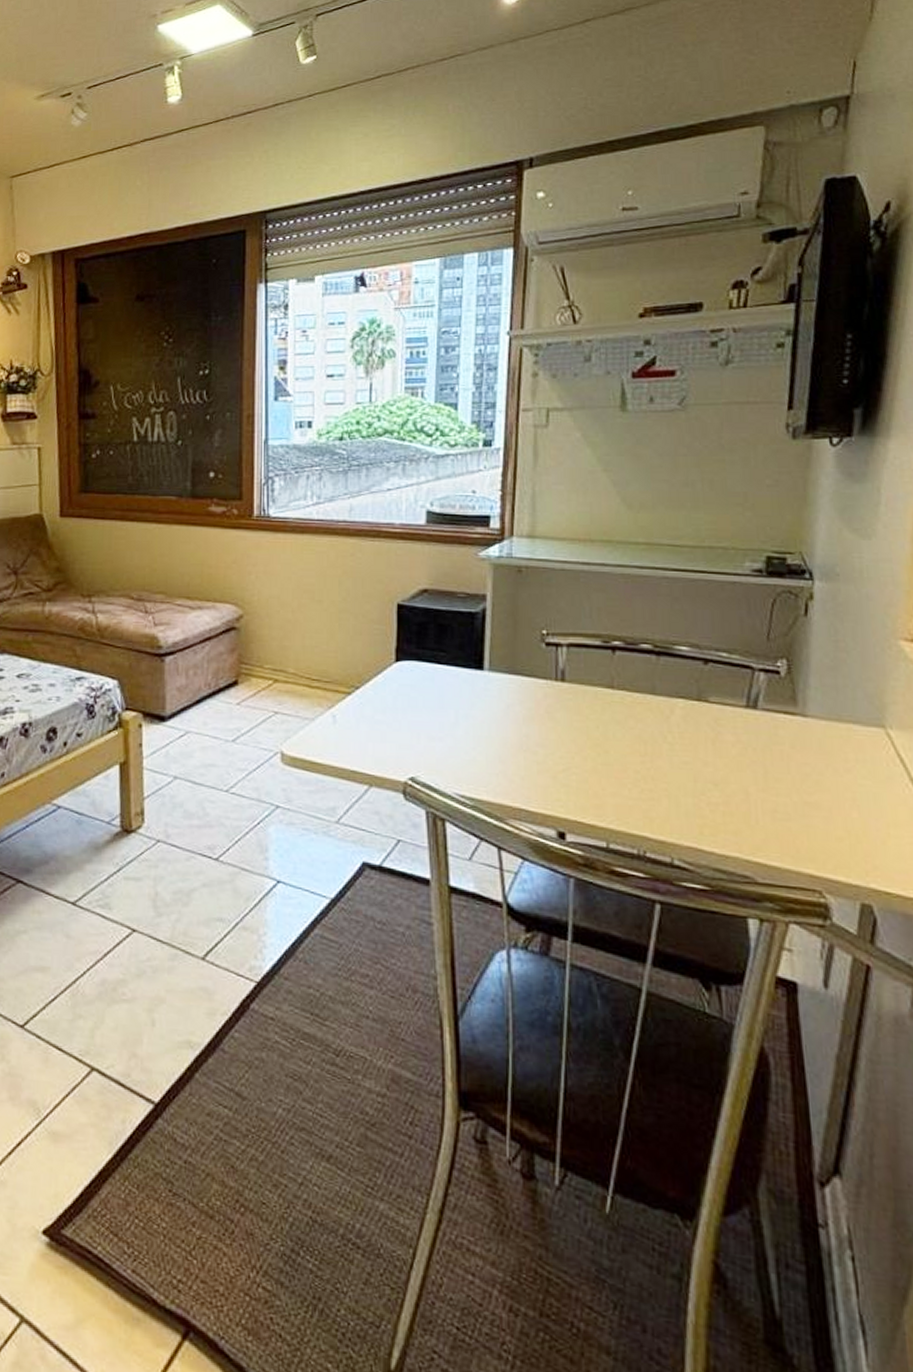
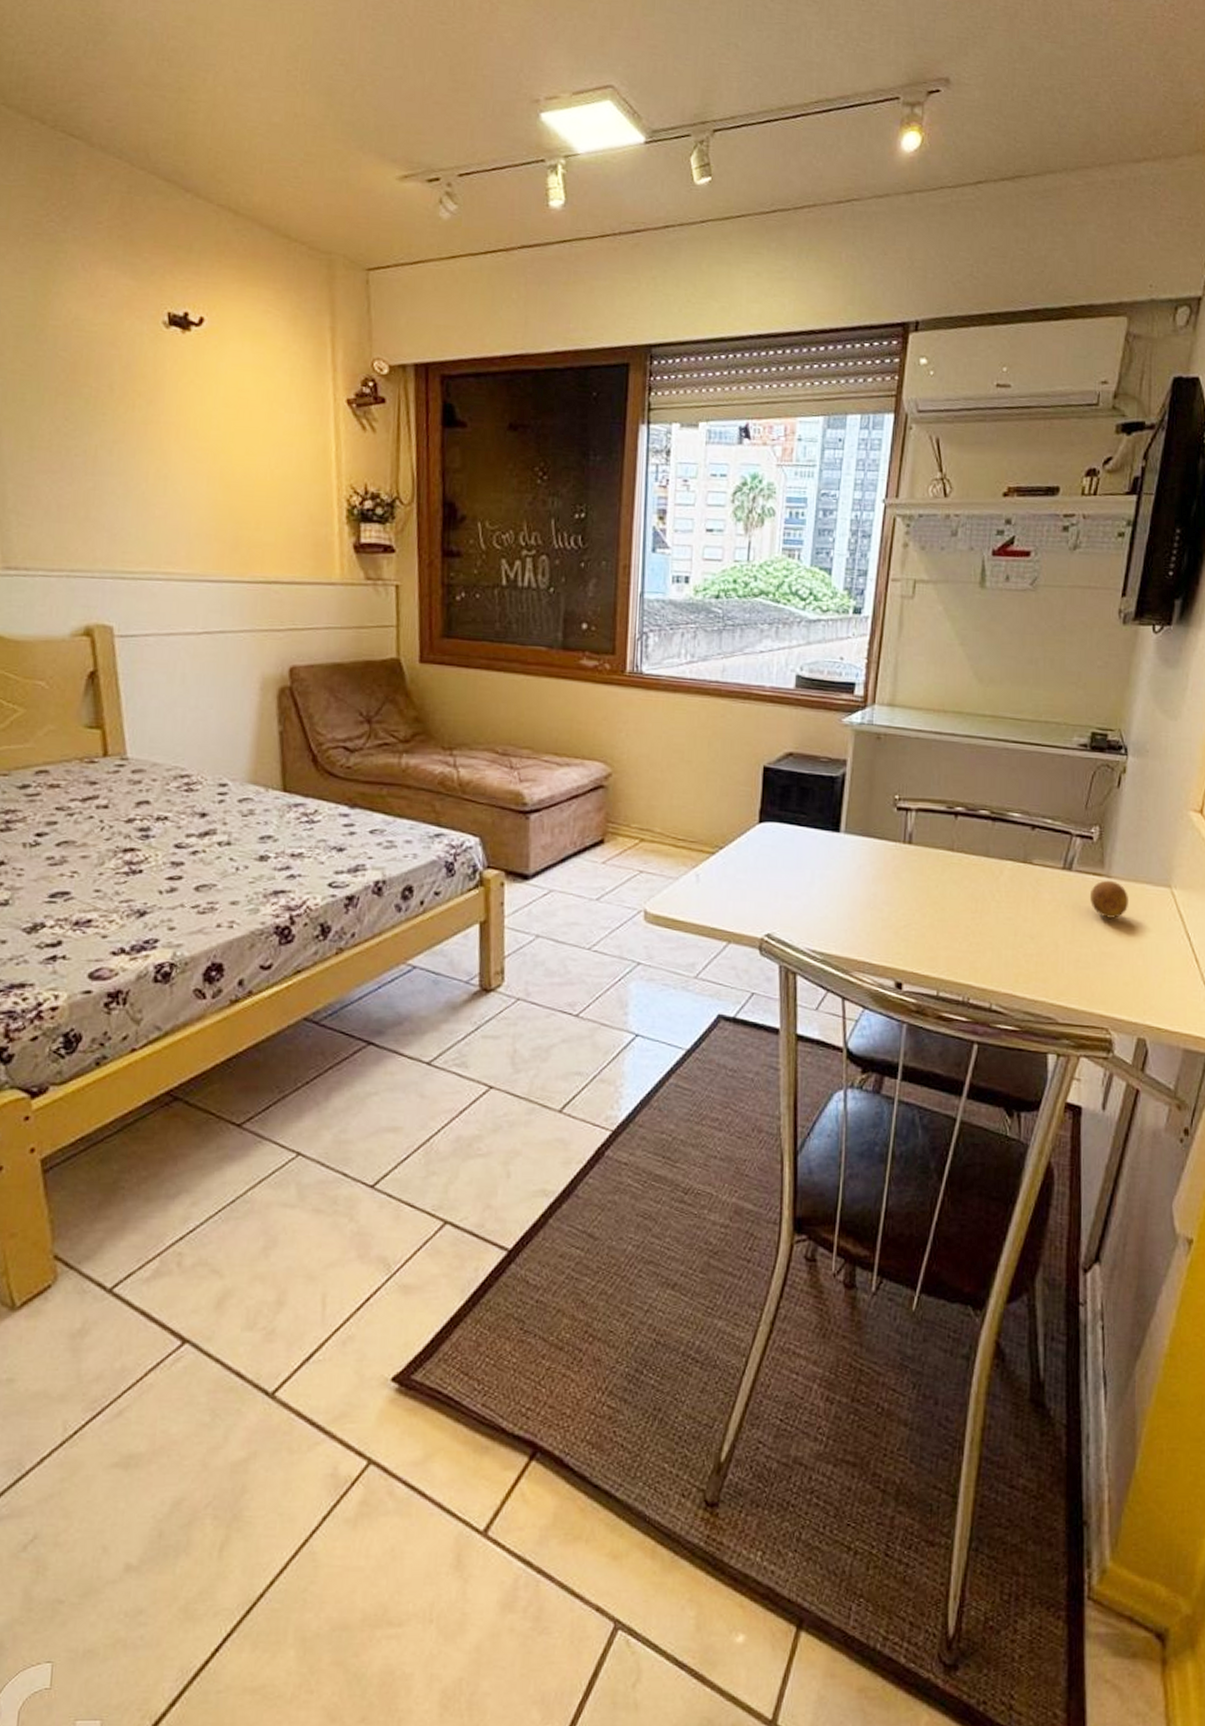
fruit: none [782,719,833,763] -> present [1089,880,1128,919]

